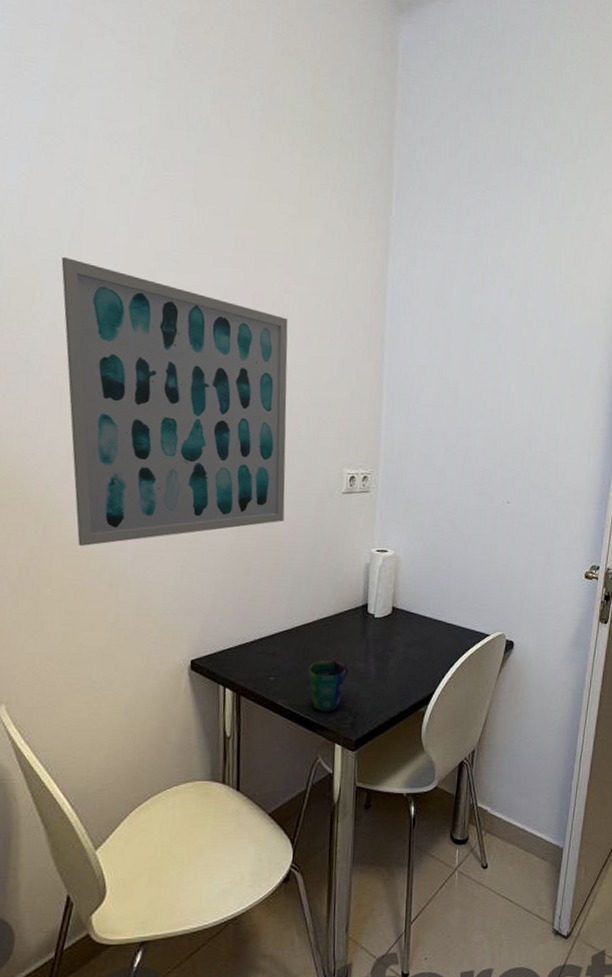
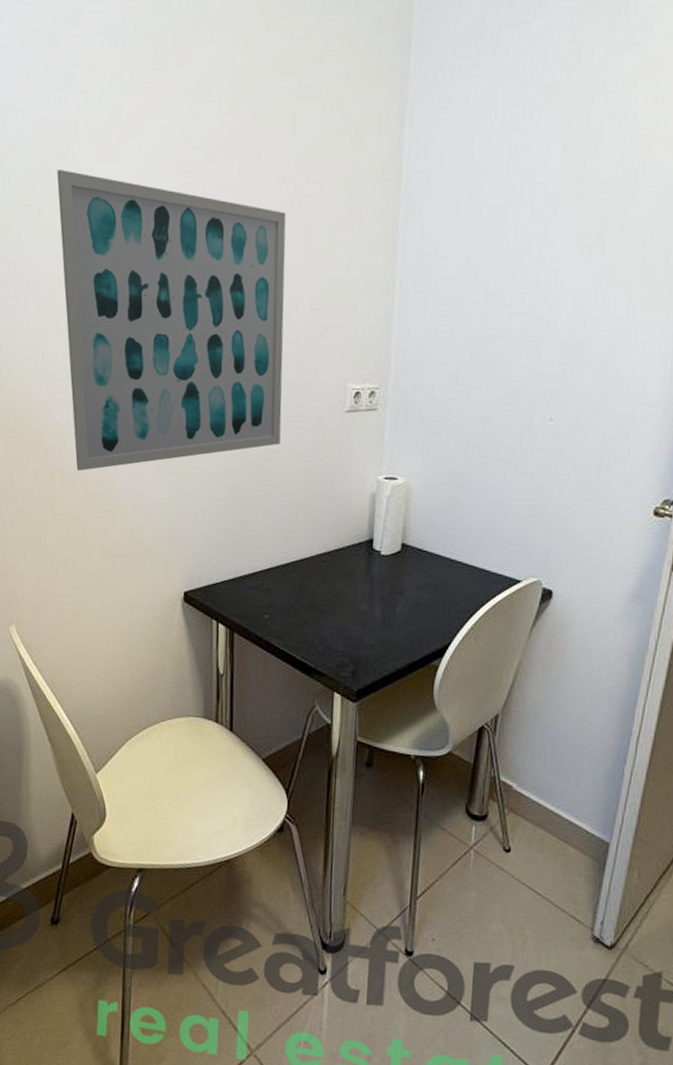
cup: present [308,660,349,711] -> none [305,600,350,657]

